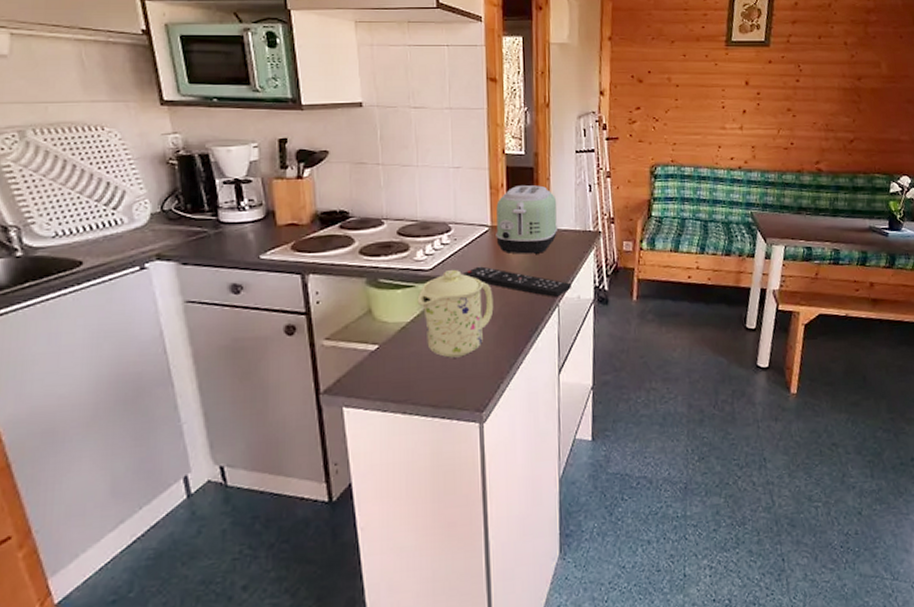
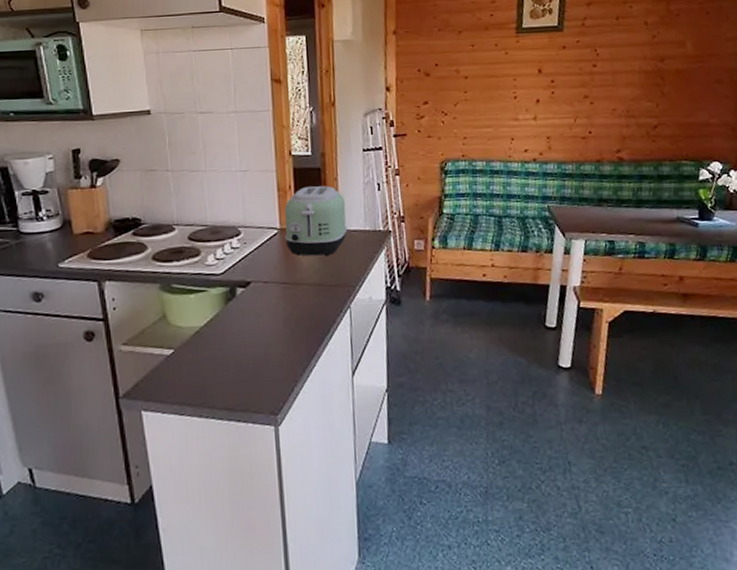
mug: present [417,269,494,358] -> none [210,273,285,362]
remote control: present [463,266,571,298] -> none [254,269,363,300]

